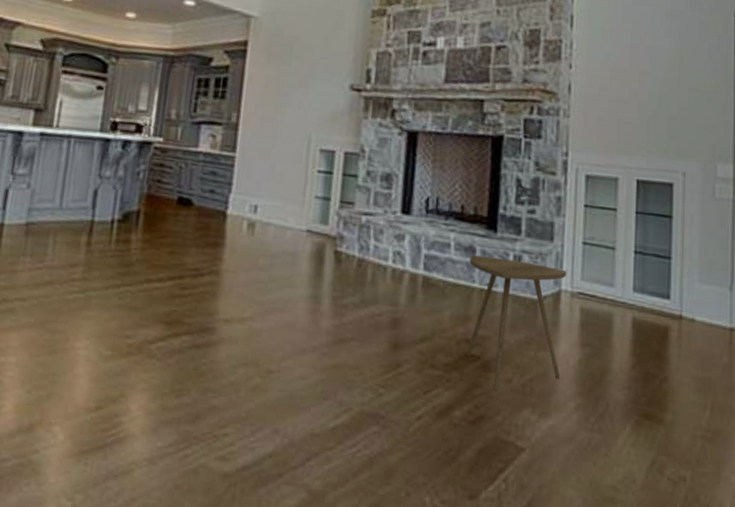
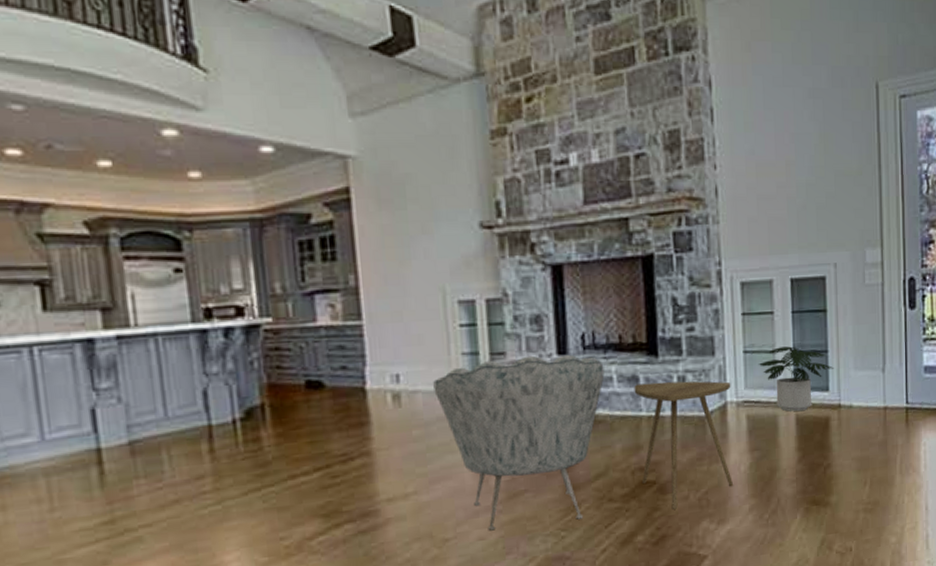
armchair: none [285,207,444,379] -> present [433,354,605,531]
potted plant: none [596,244,677,315] -> present [758,346,834,412]

